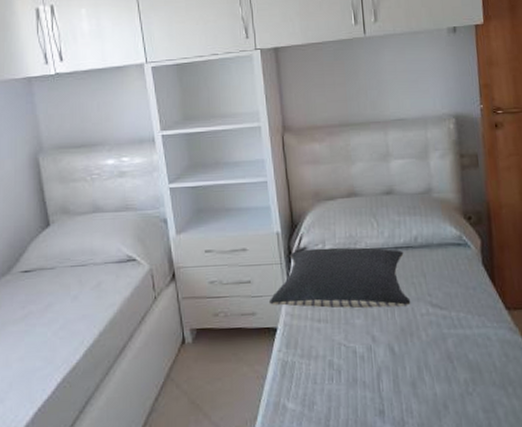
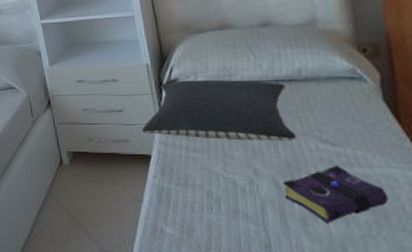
book: none [397,327,483,384] -> present [282,165,389,223]

